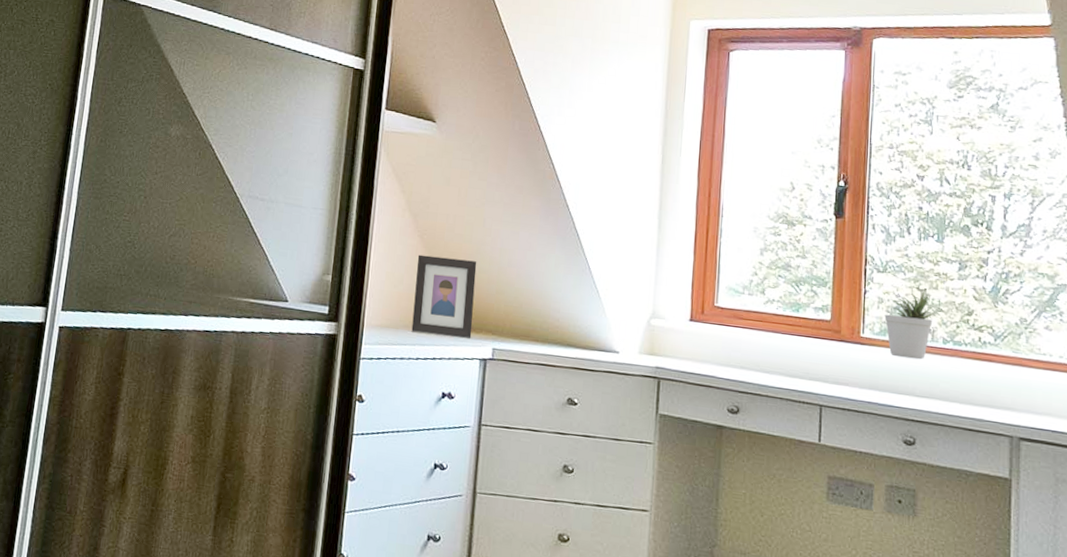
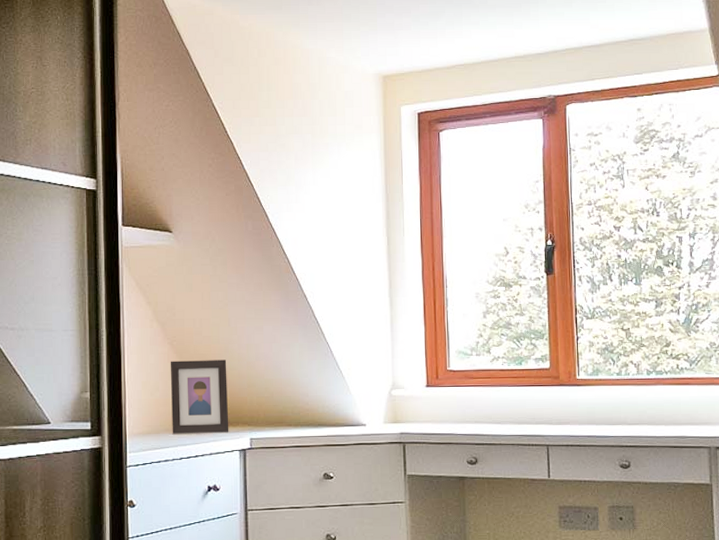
potted plant: present [884,291,935,360] -> none [595,330,638,392]

